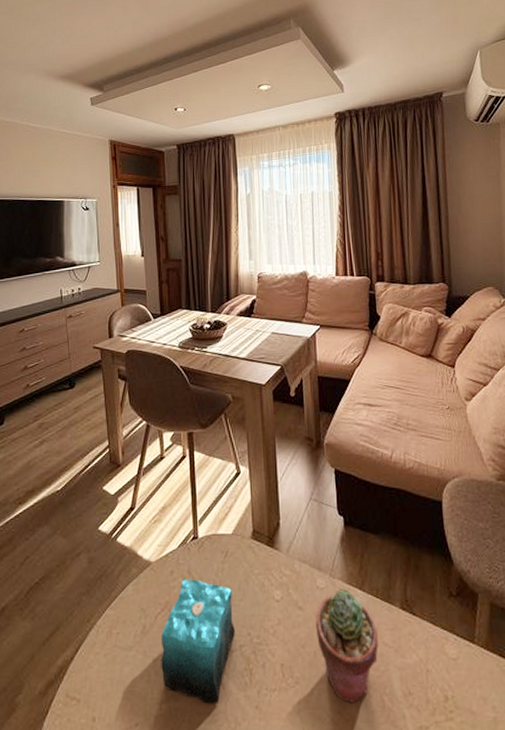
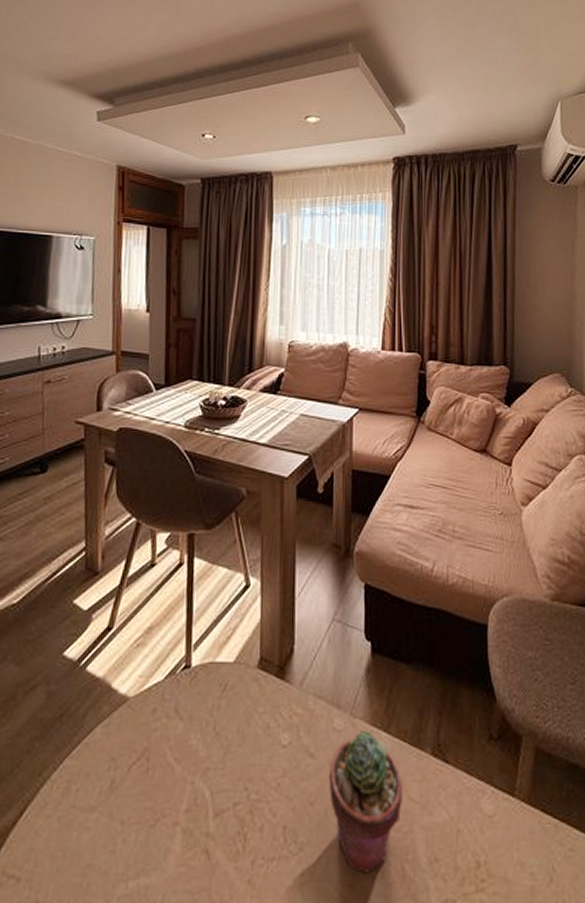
candle: present [161,578,235,704] -> none [131,718,229,879]

